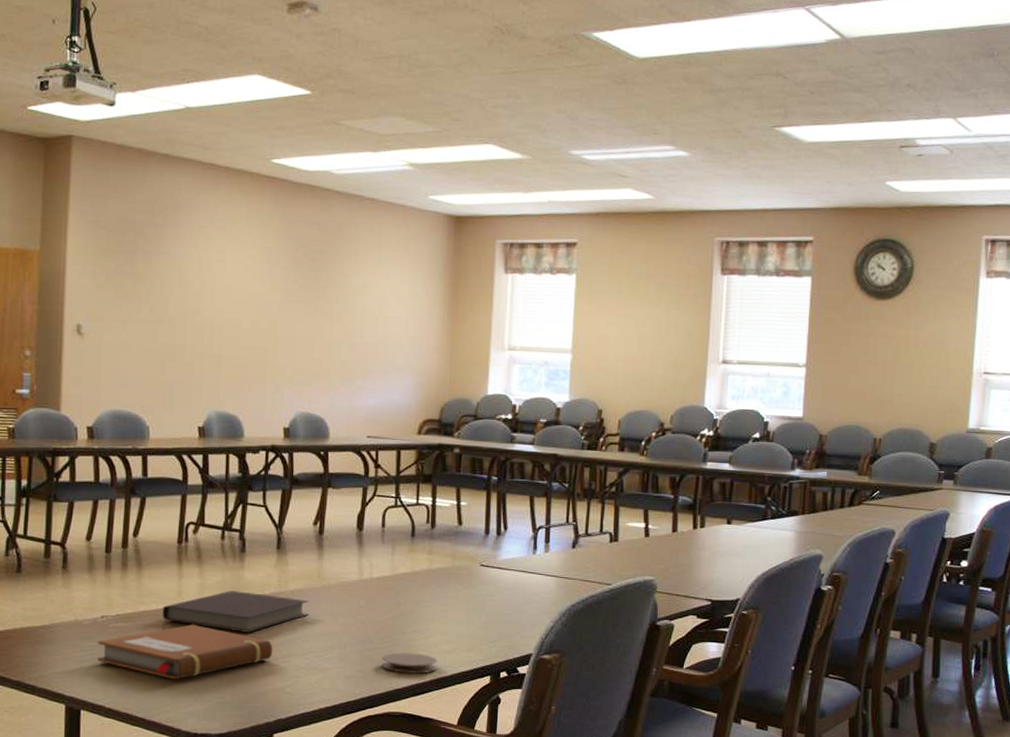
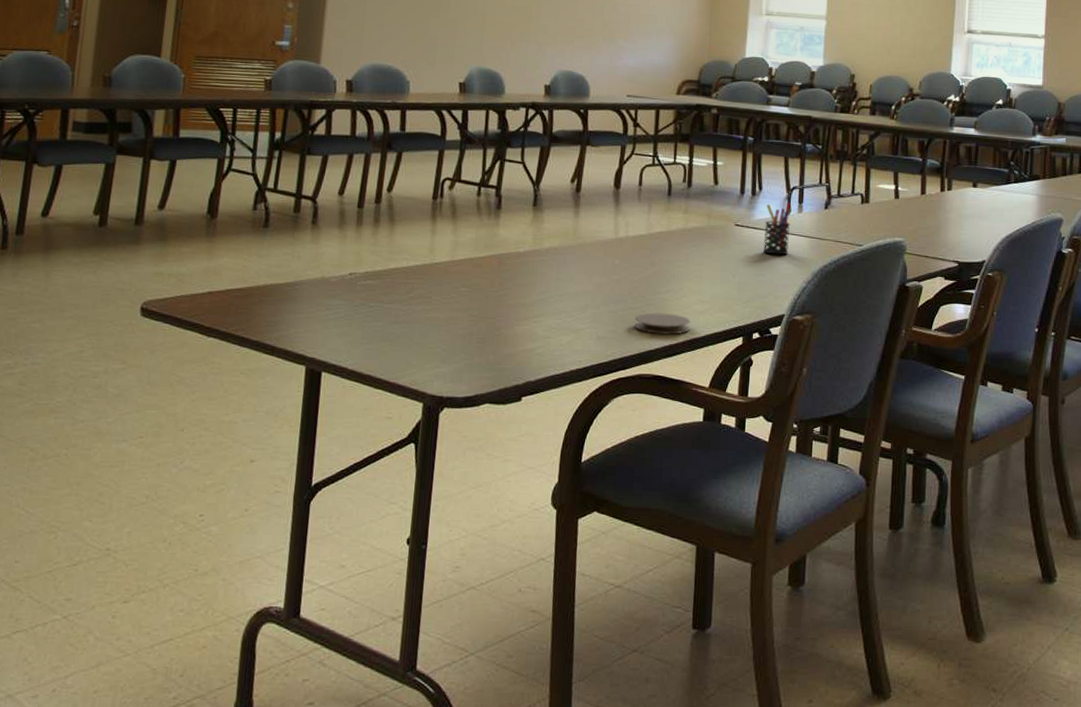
notebook: present [97,624,273,680] -> none [342,283,525,341]
notebook: present [162,591,310,633] -> none [413,248,564,292]
pen holder: none [509,542,539,595] -> present [762,202,793,255]

